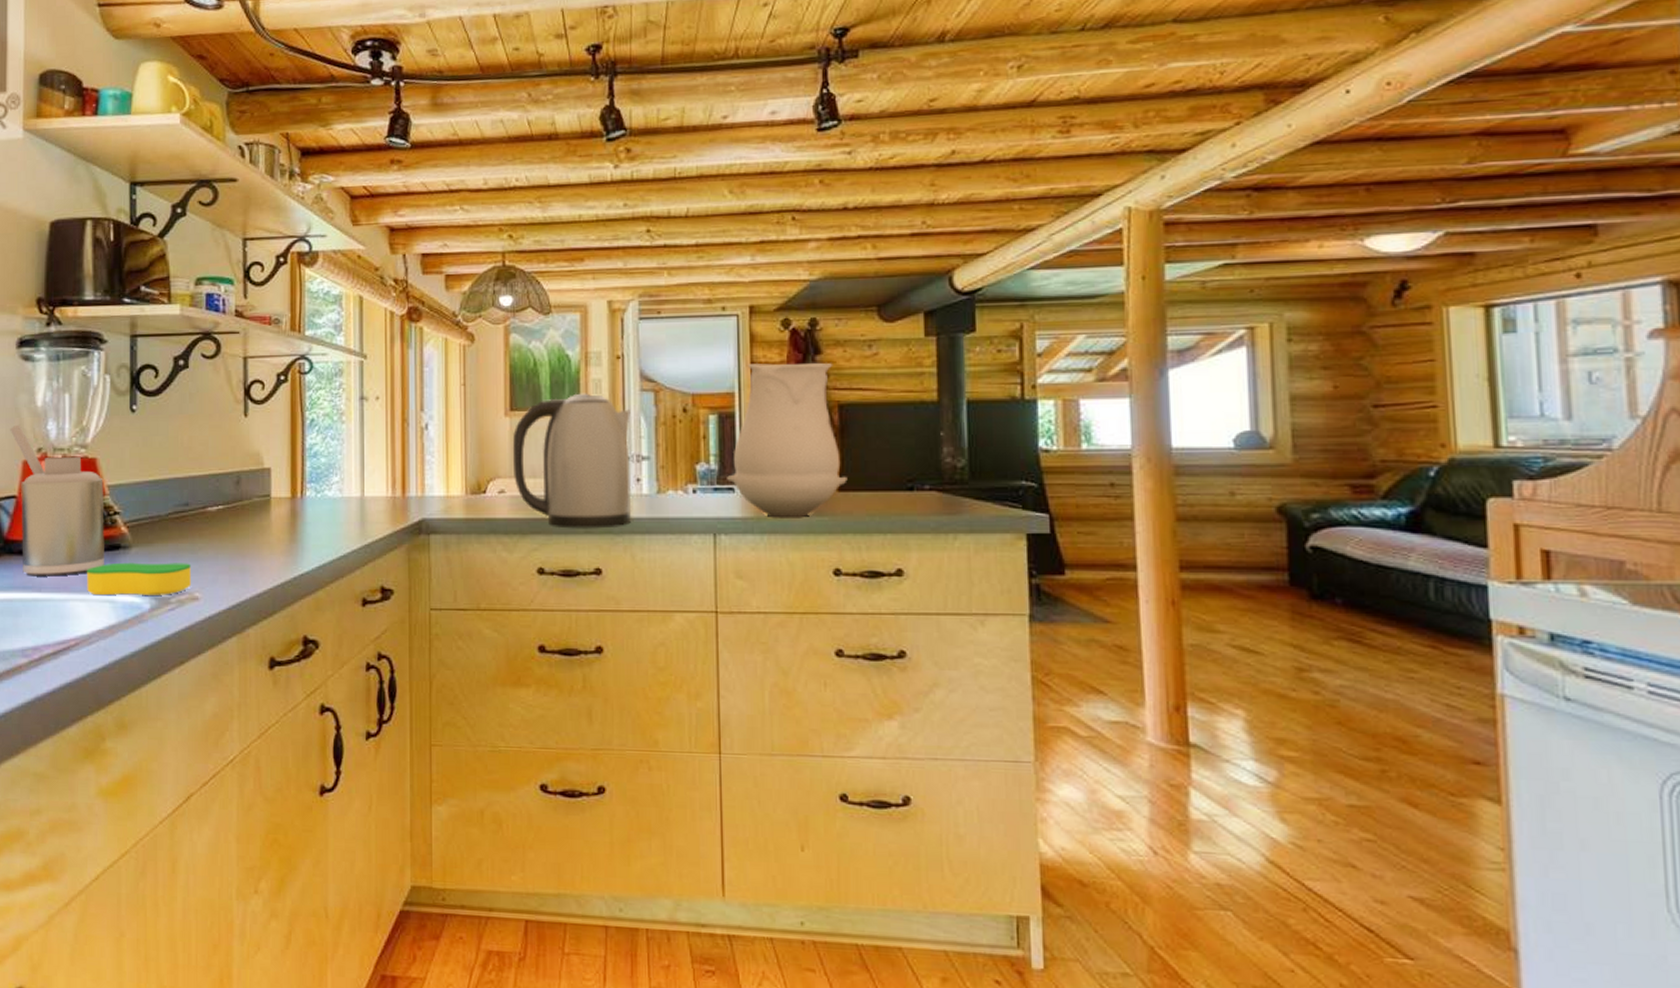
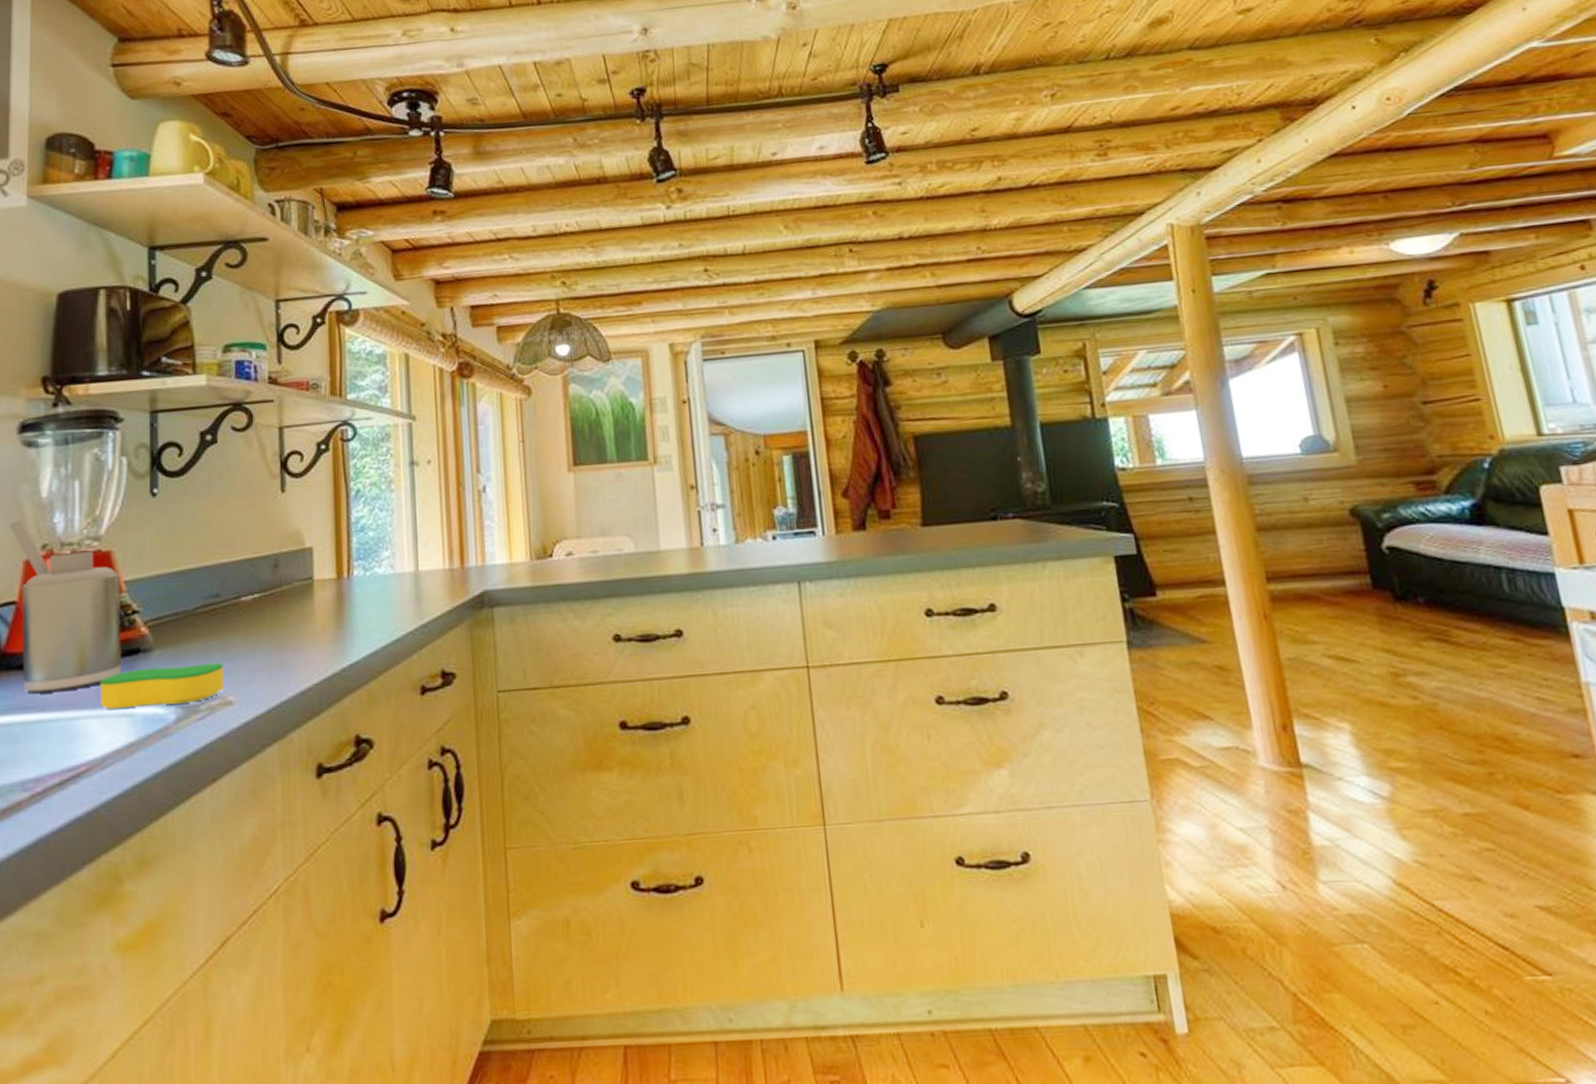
kettle: present [512,393,632,529] -> none [578,441,711,590]
vase: present [727,362,848,518] -> none [807,394,930,561]

